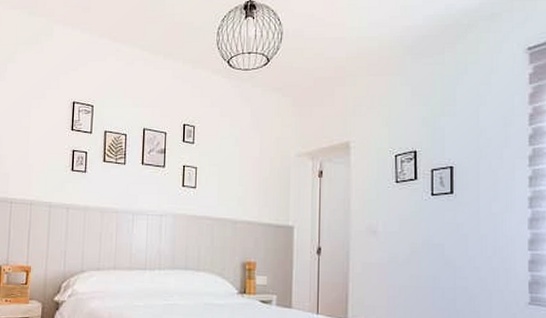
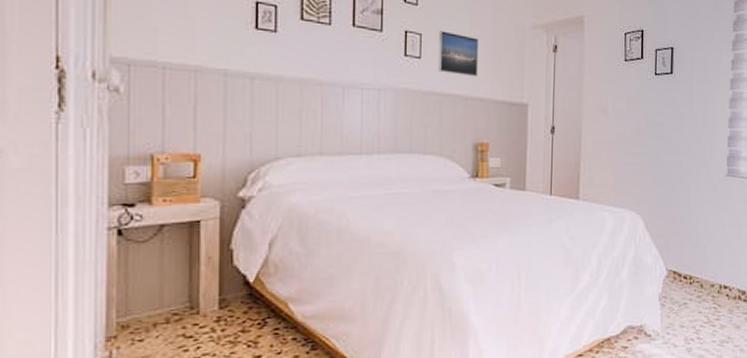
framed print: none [210,164,246,203] -> present [437,31,478,77]

